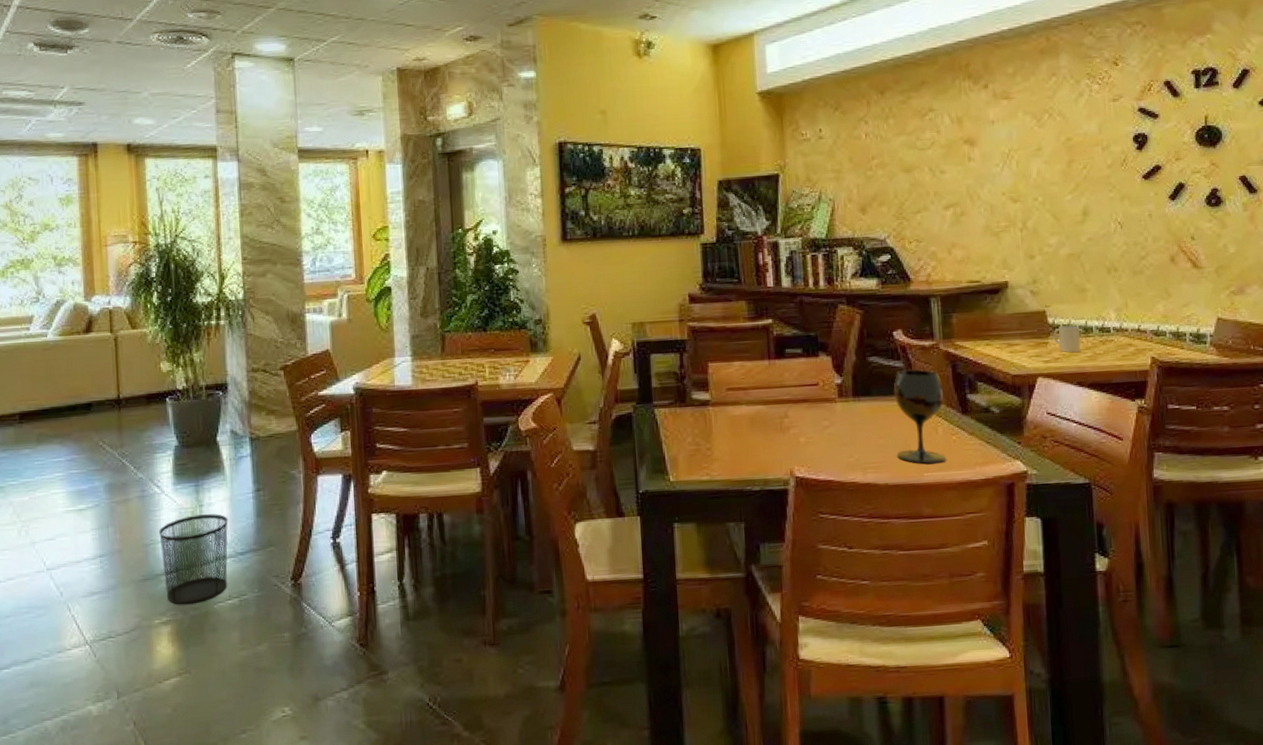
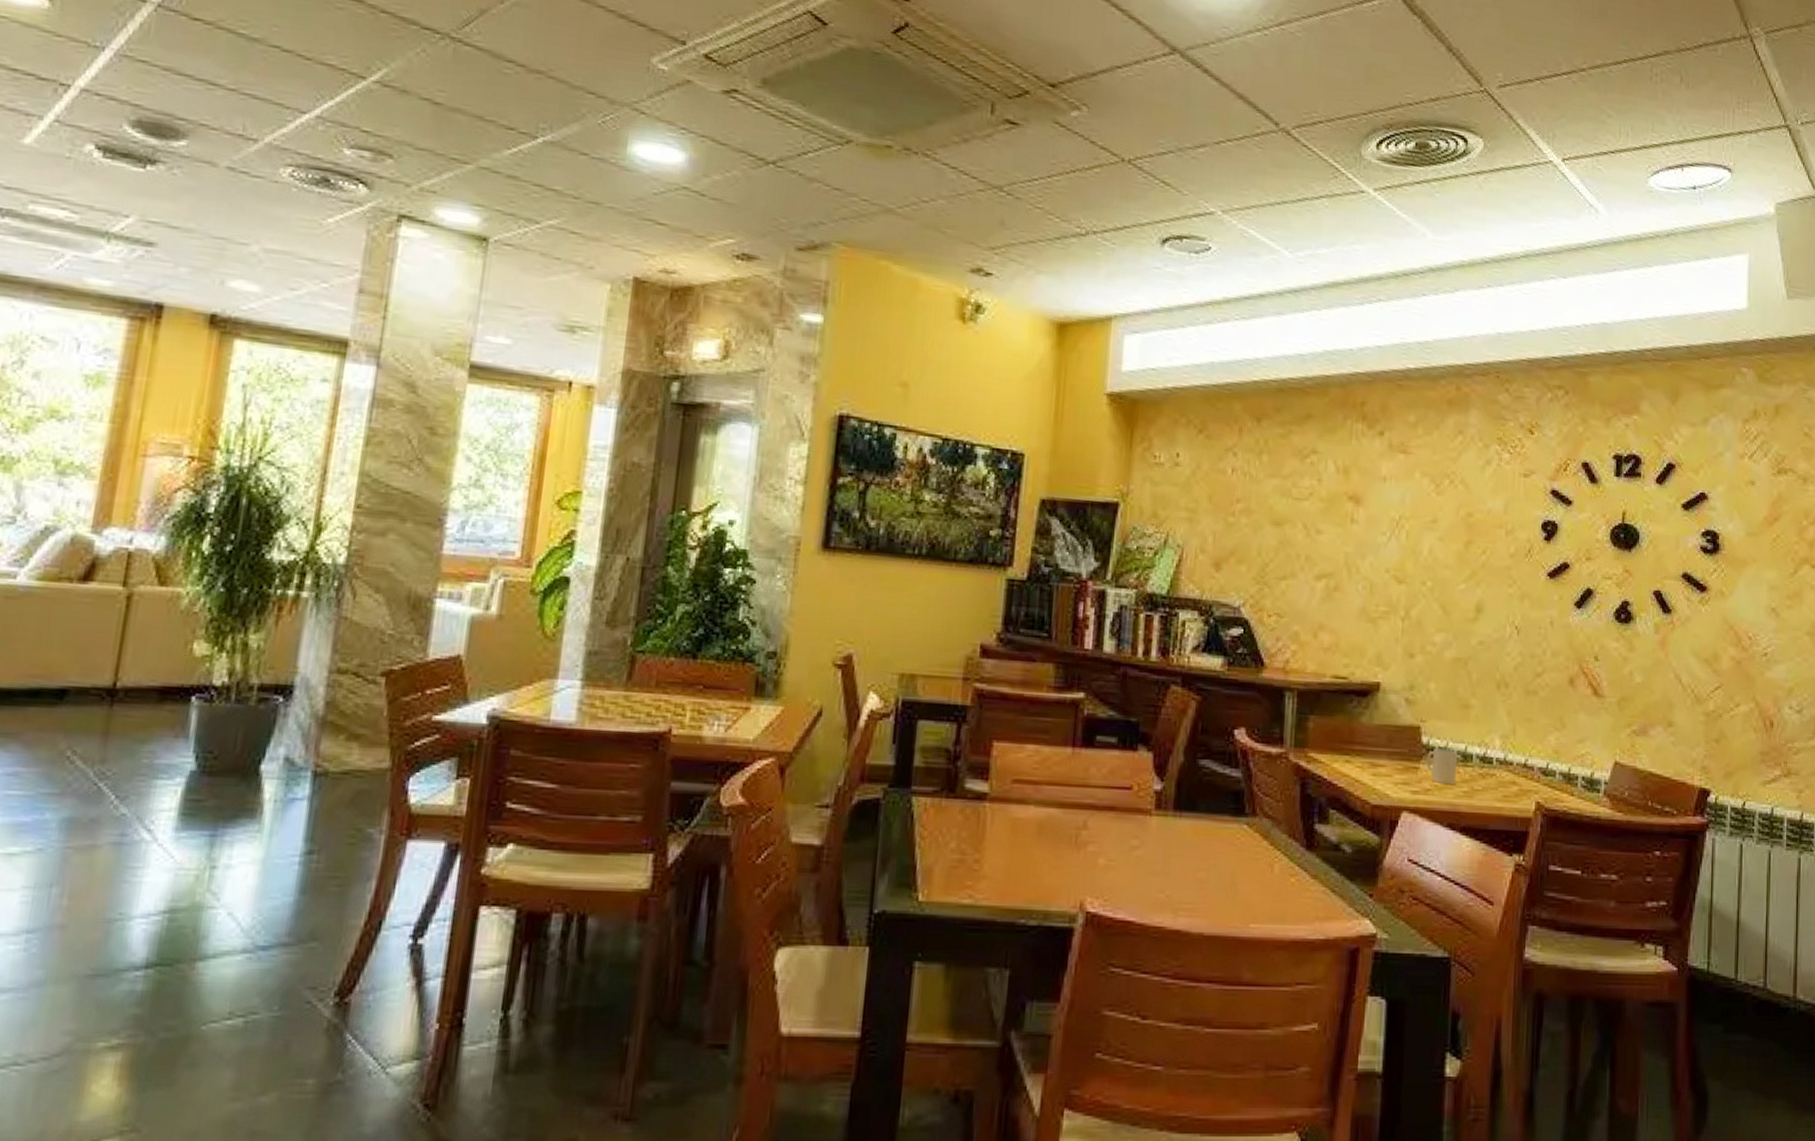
waste bin: present [159,513,228,605] -> none [125,880,253,1021]
wine glass: present [893,369,946,464] -> none [1220,782,1287,913]

